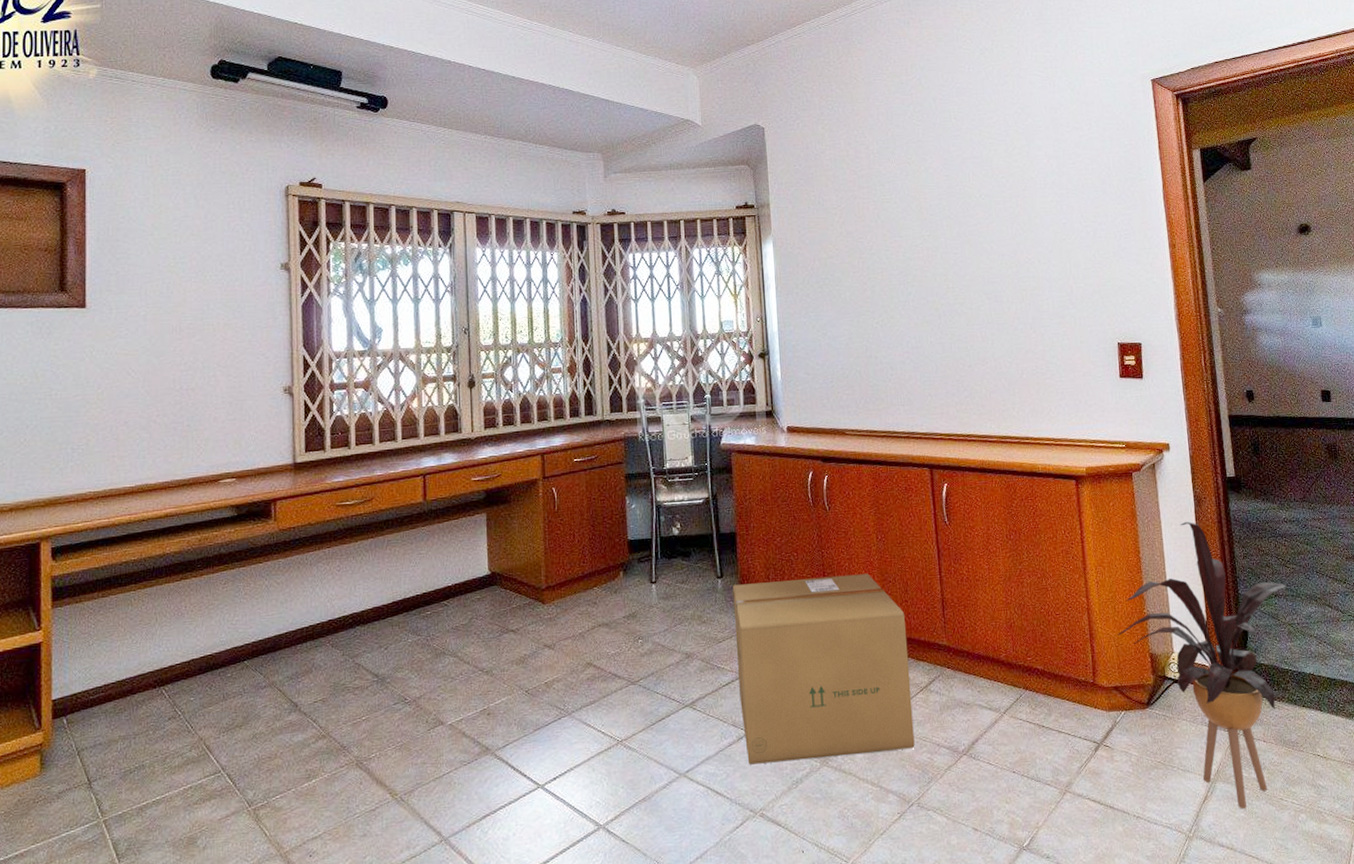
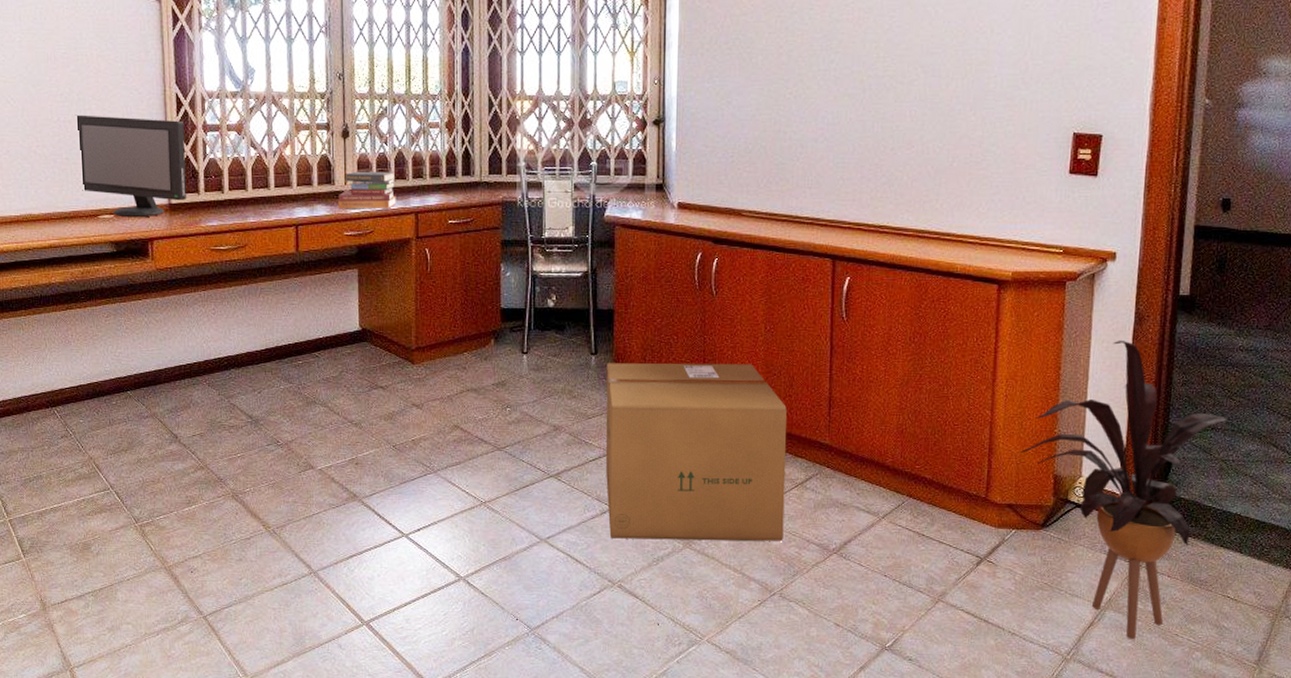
computer monitor: none [198,381,312,480] -> present [74,114,186,218]
books: none [465,416,522,456] -> present [338,171,396,209]

